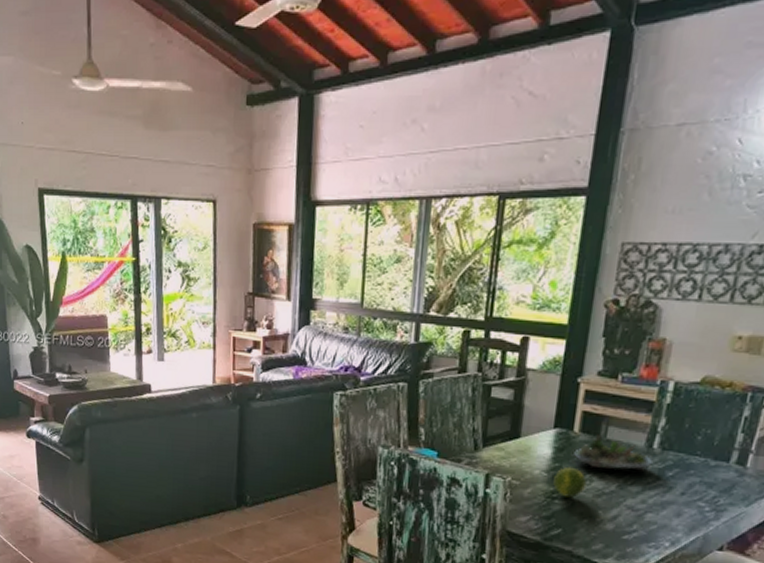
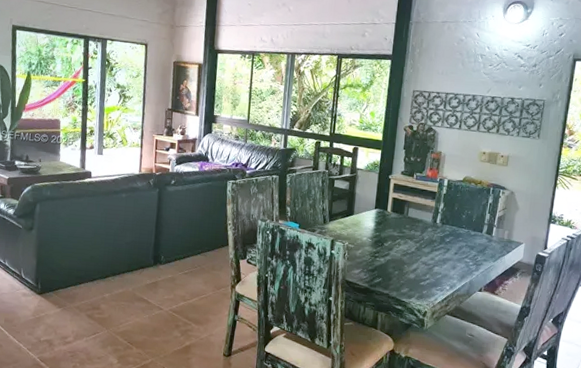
fruit: present [553,466,587,498] -> none [375,235,397,257]
succulent planter: present [574,434,653,471] -> none [388,213,437,238]

